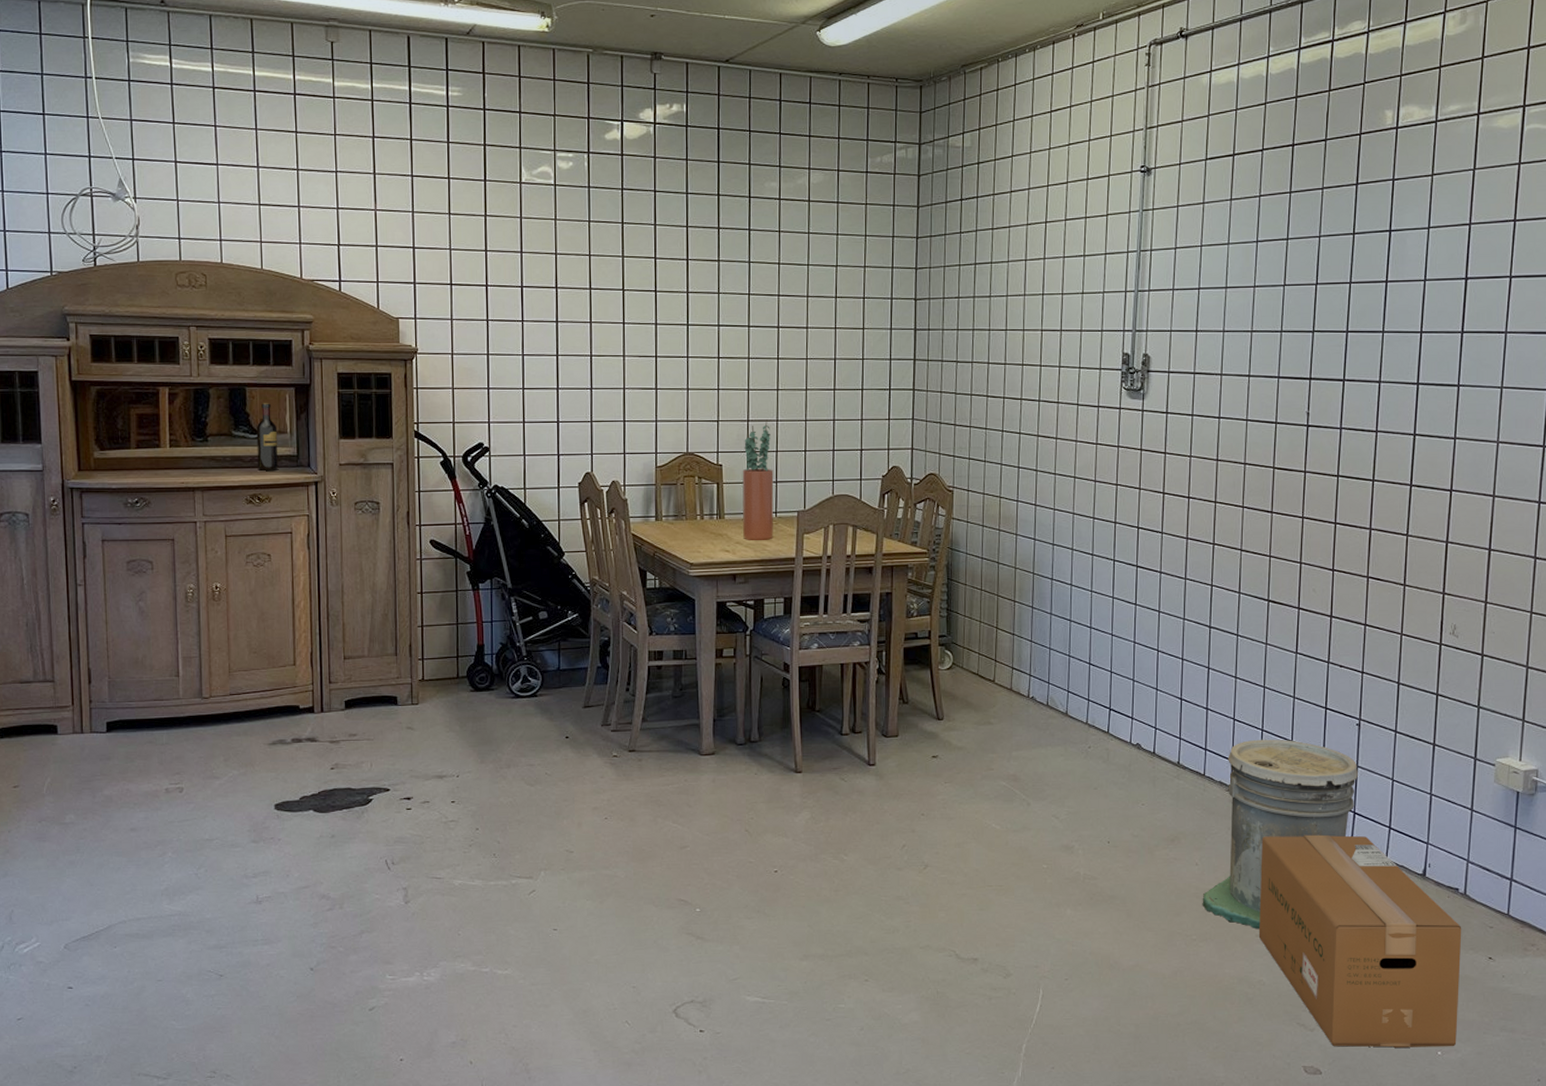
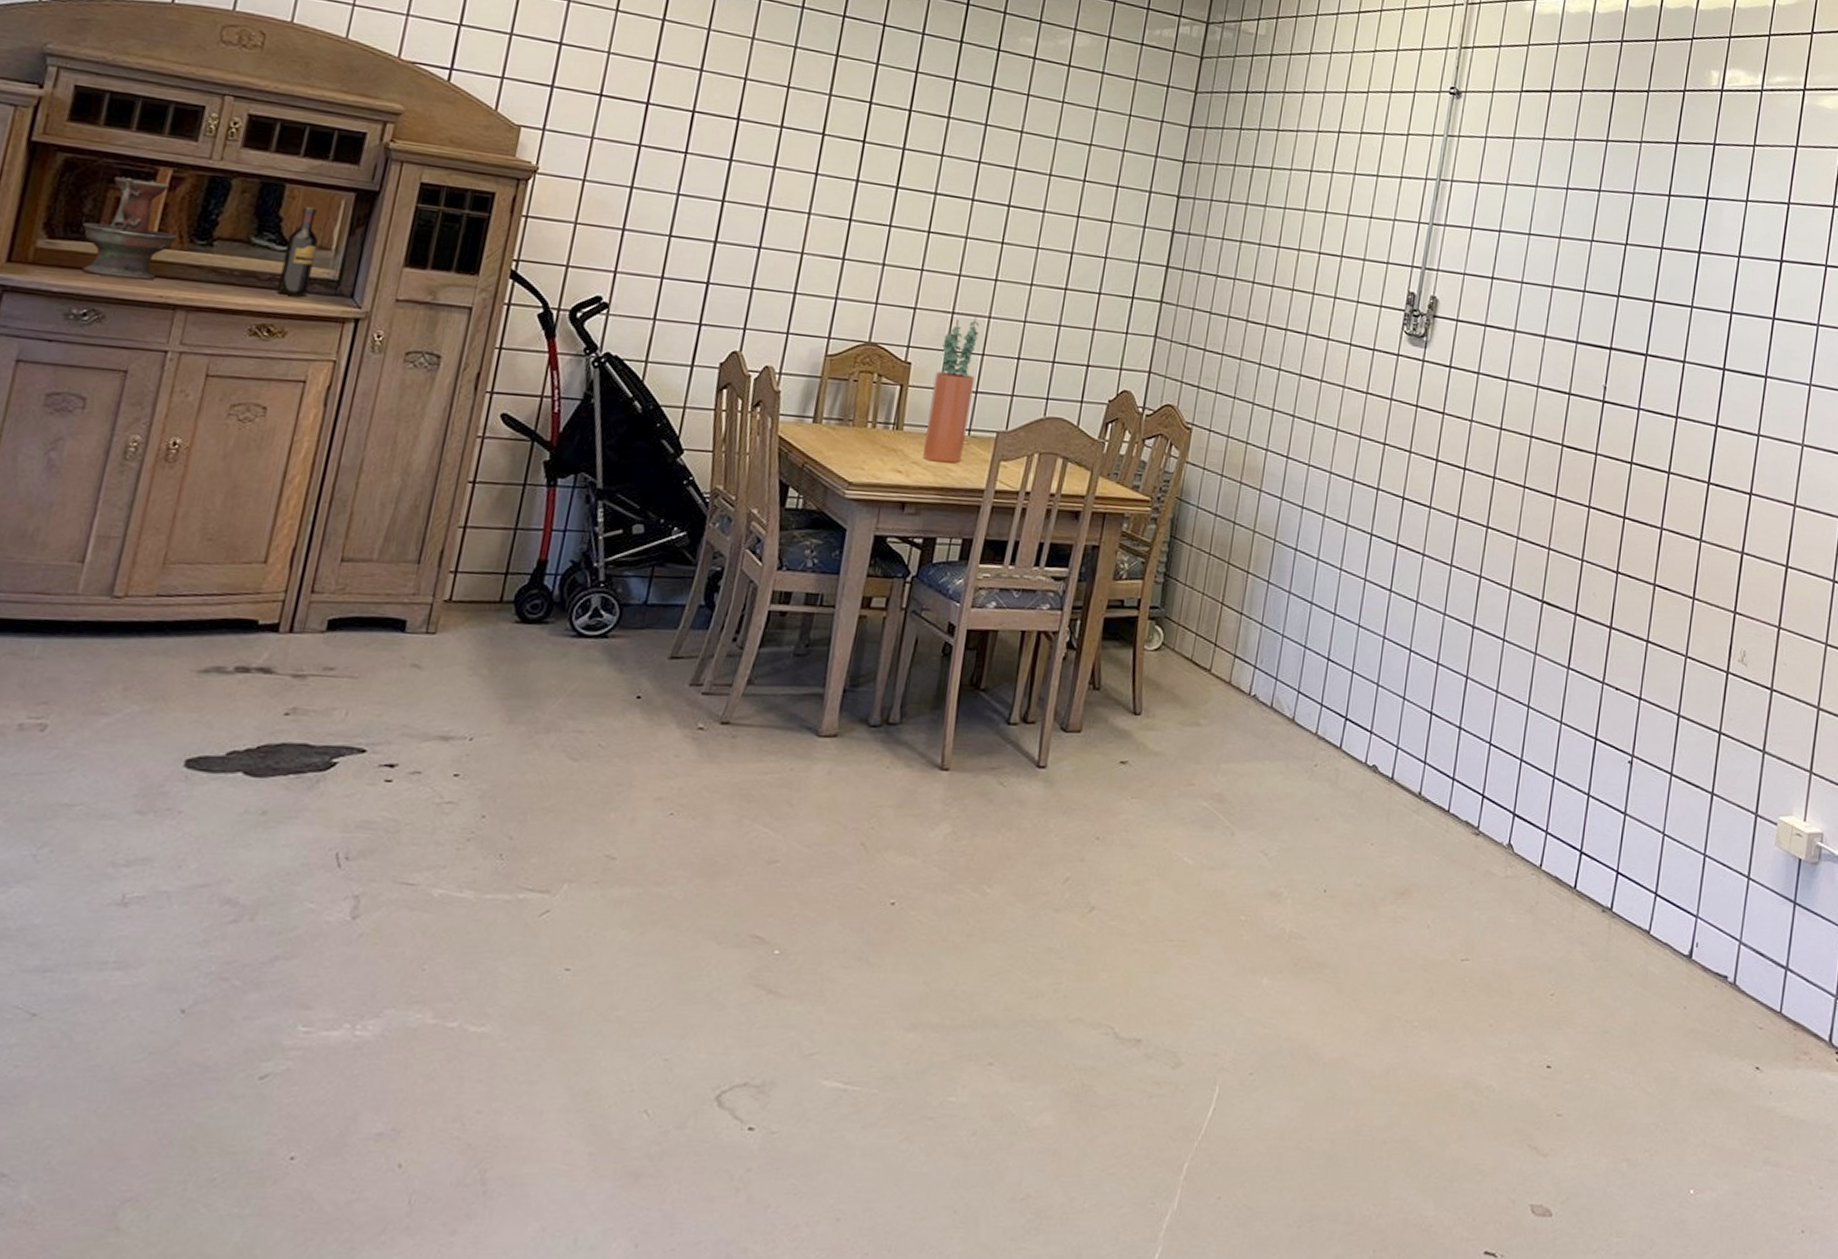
decorative urn: none [120,397,184,472] -> present [82,176,178,280]
bucket: present [1202,739,1359,929] -> none [1429,771,1626,1017]
box: present [1258,834,1462,1048] -> none [1493,895,1728,1184]

